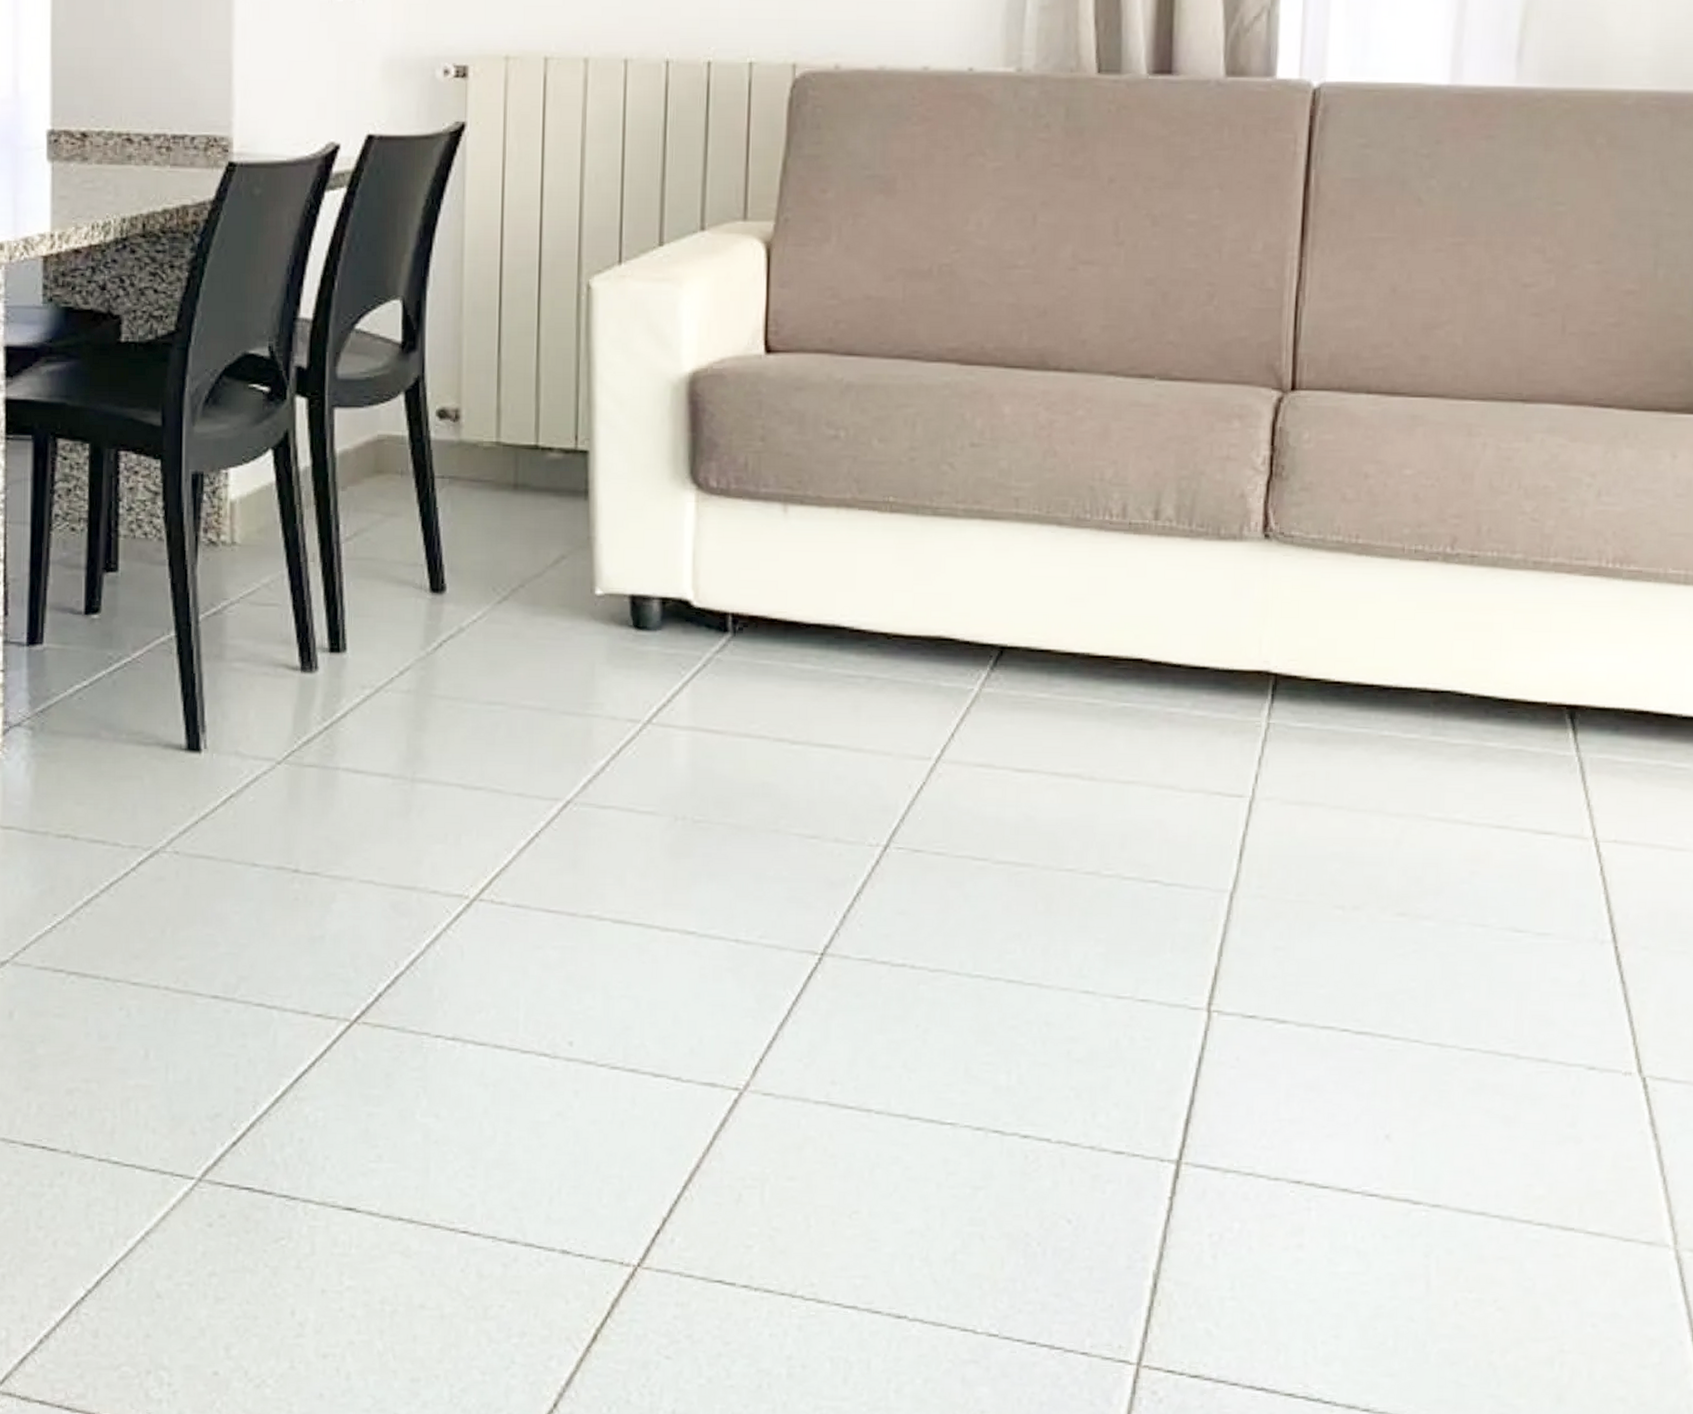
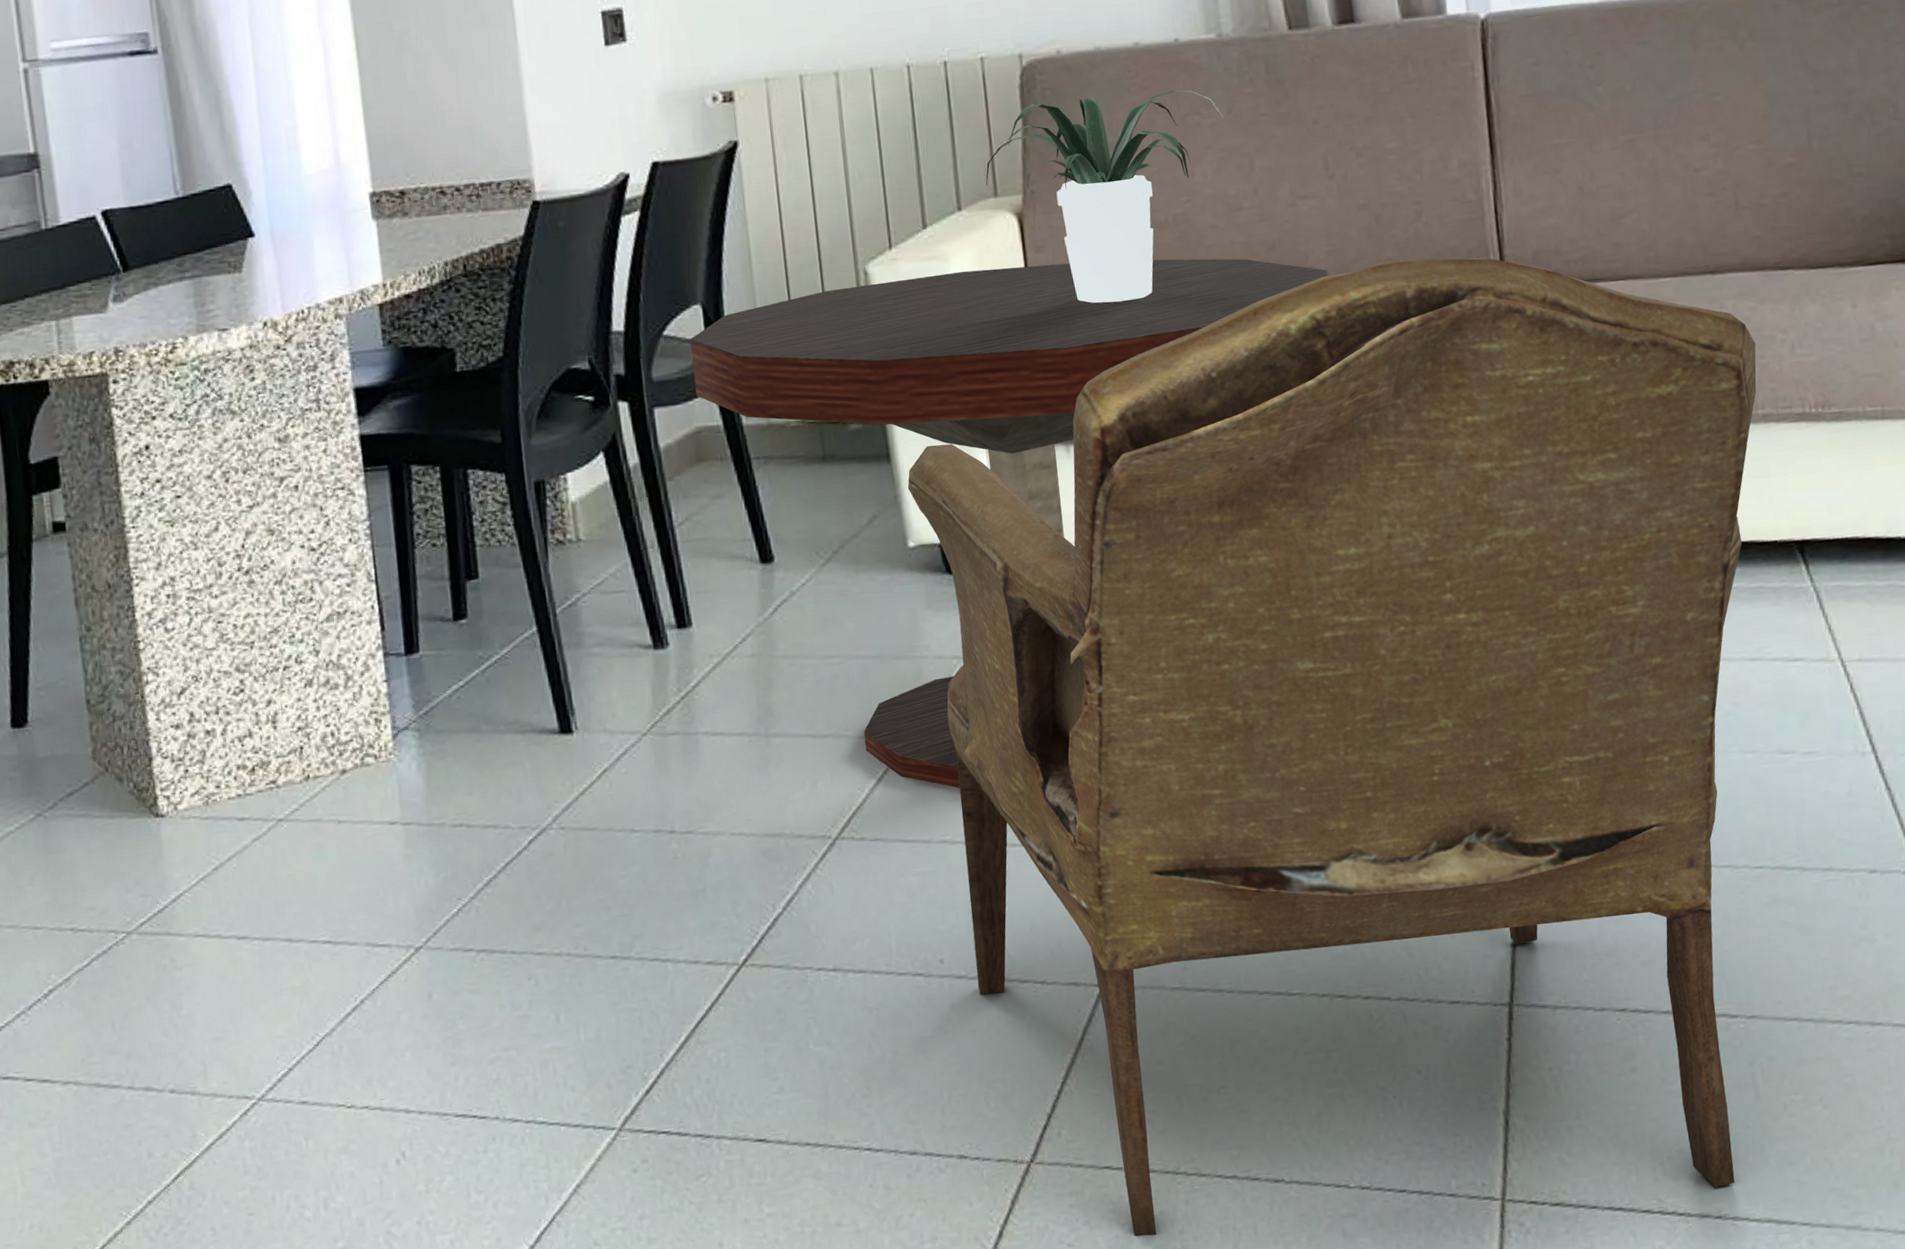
coffee table: none [383,298,1102,861] -> present [690,258,1329,788]
armchair: none [603,347,1560,1379] -> present [907,257,1757,1237]
potted plant: none [735,121,1011,354] -> present [985,89,1225,303]

